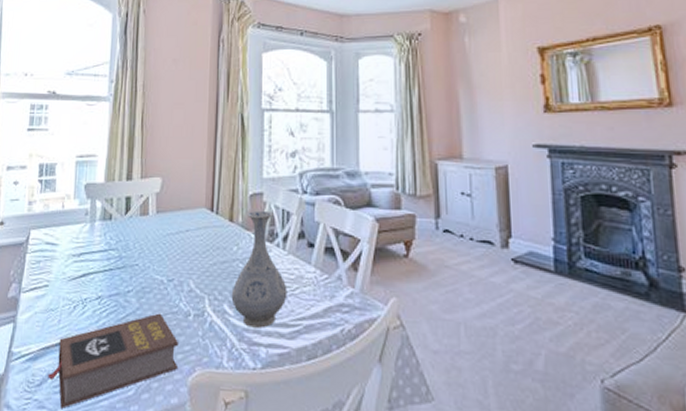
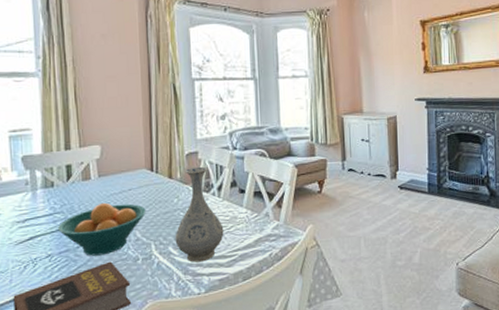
fruit bowl: none [110,242,202,305] -> present [57,202,146,256]

